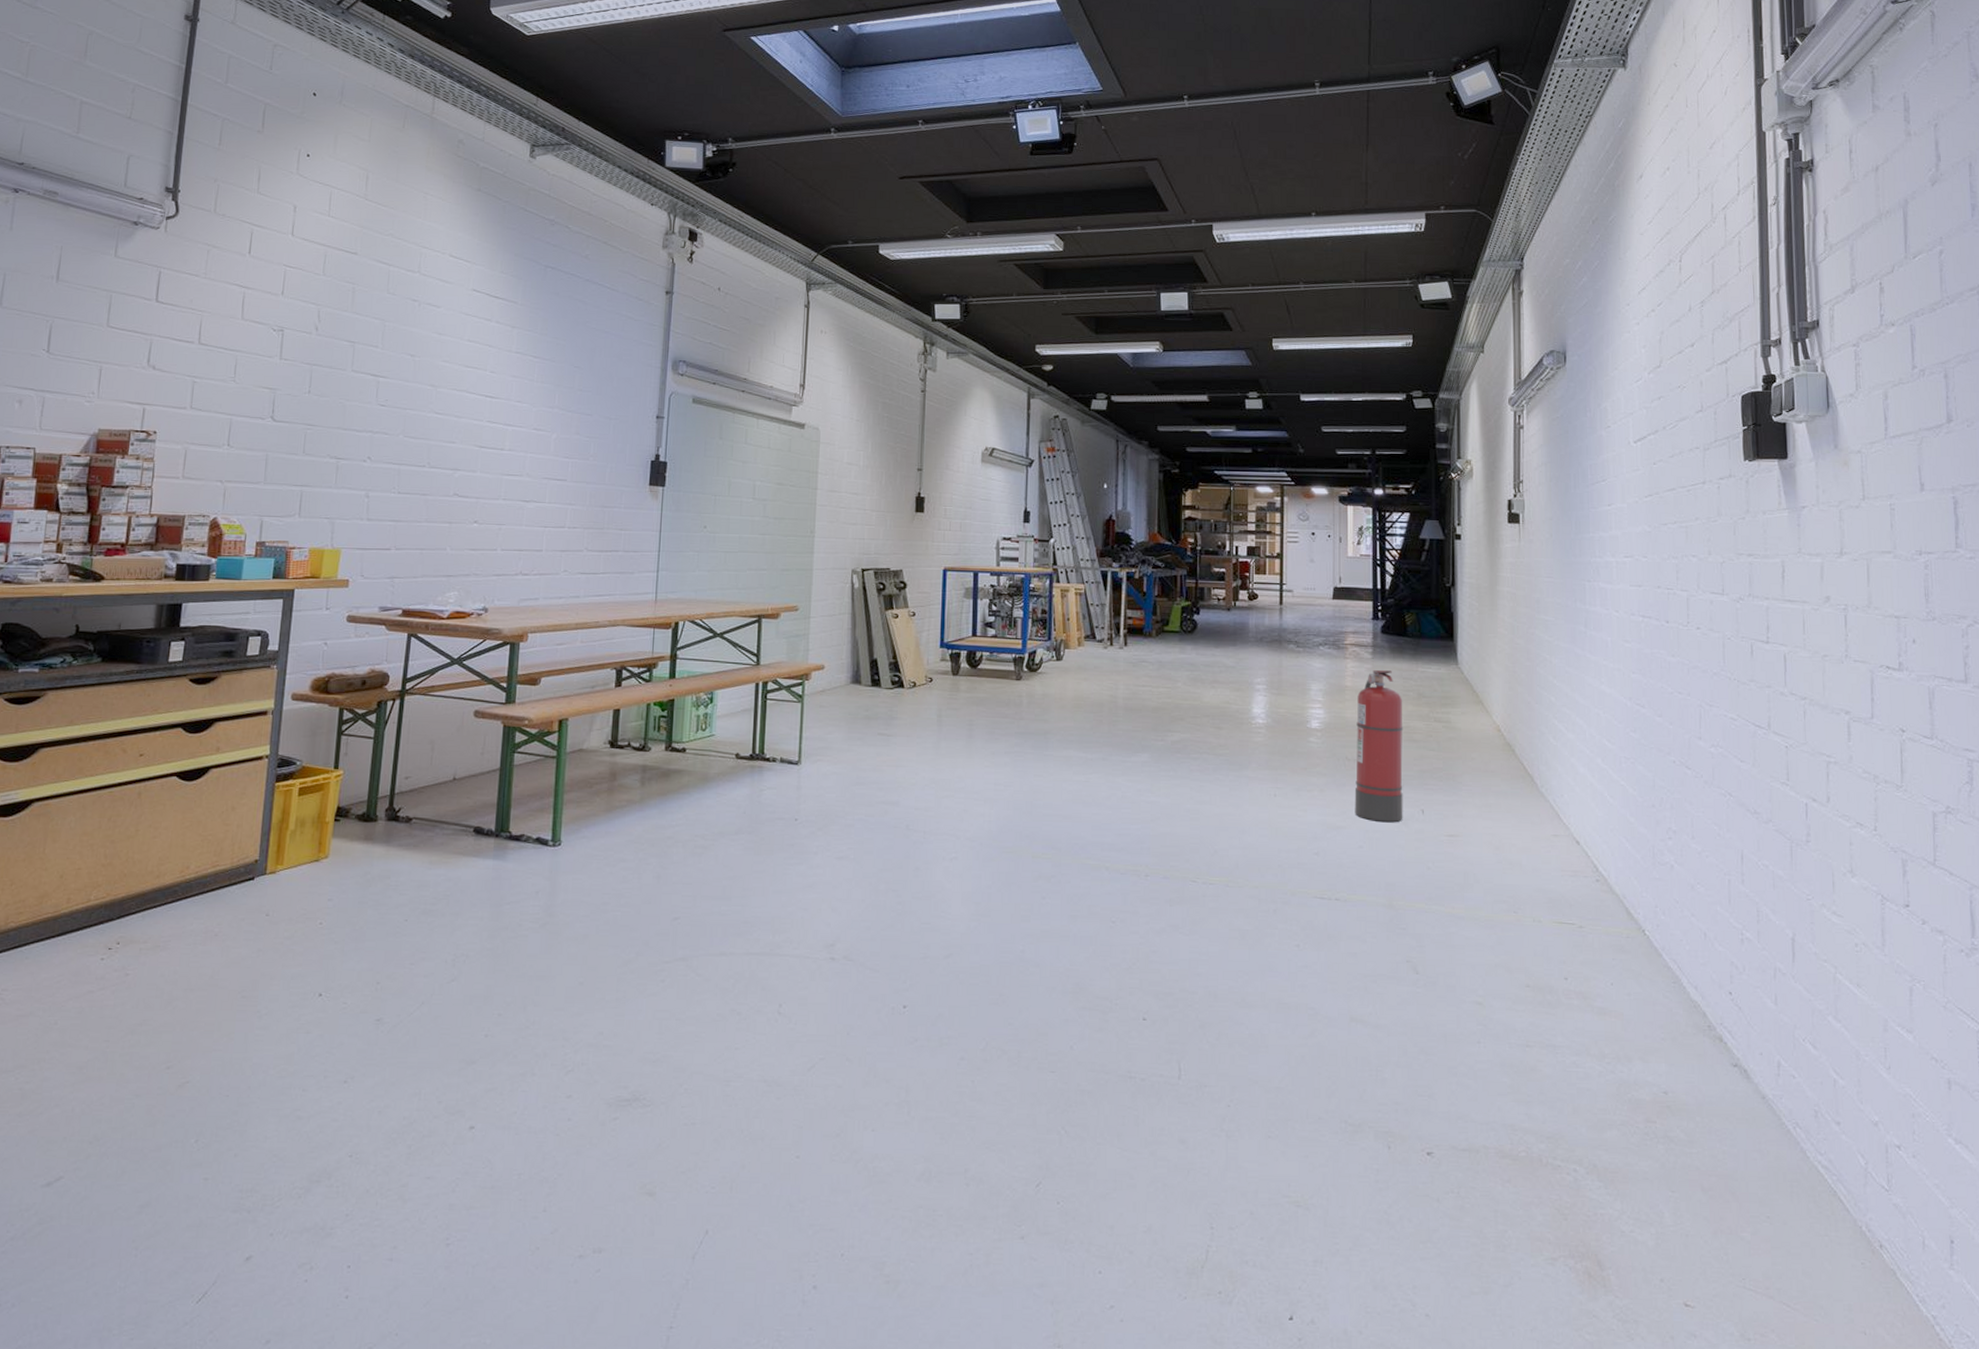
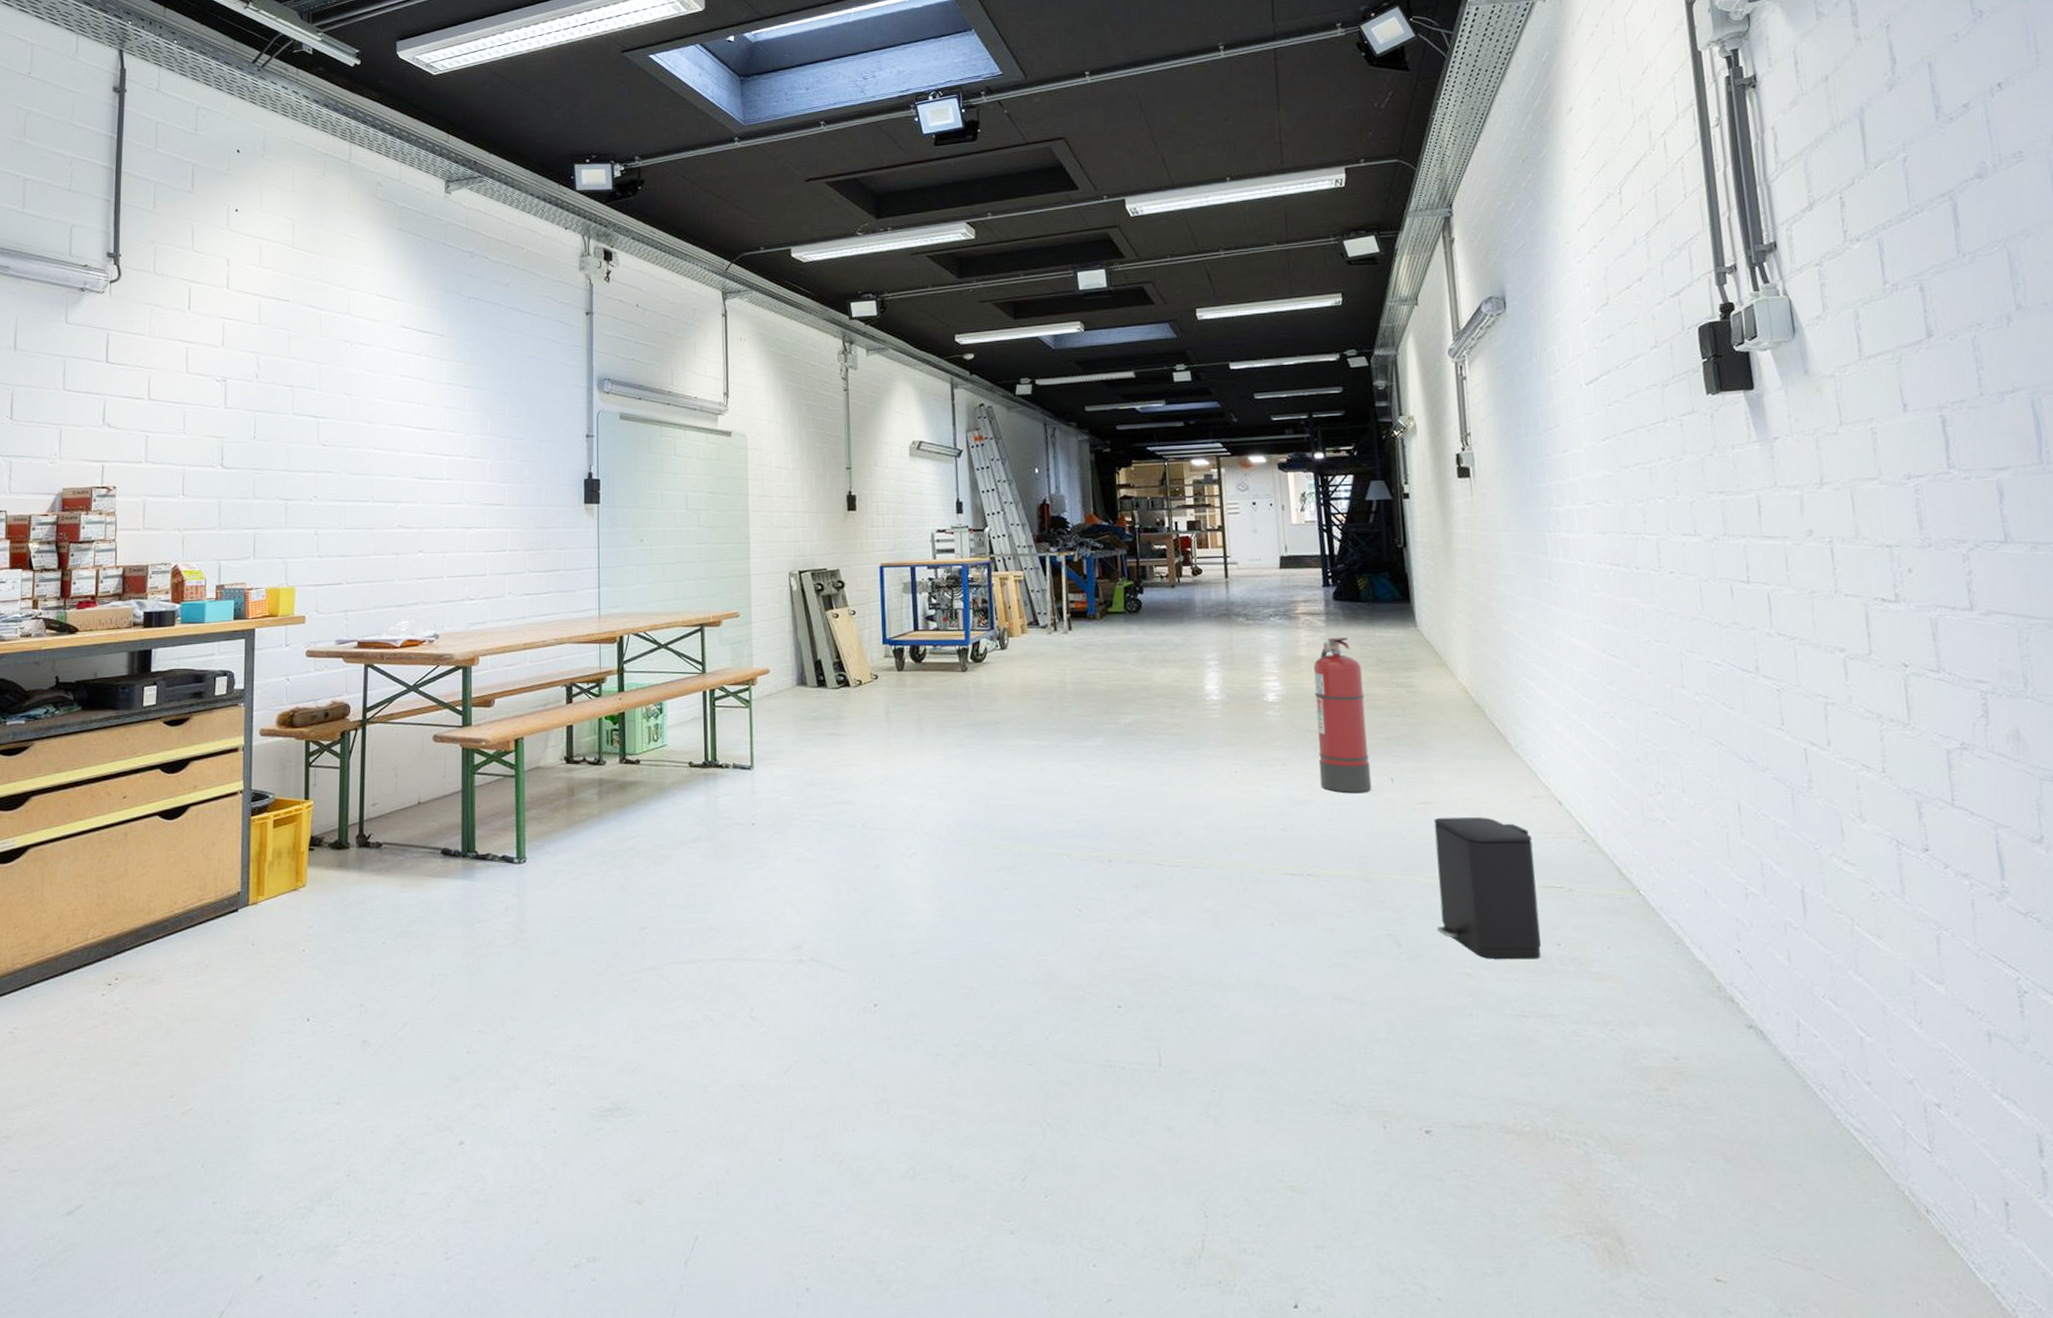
pedal bin: none [1453,850,1550,990] -> present [1433,817,1541,959]

